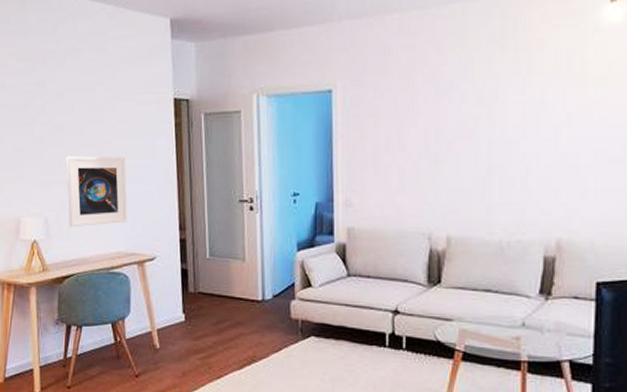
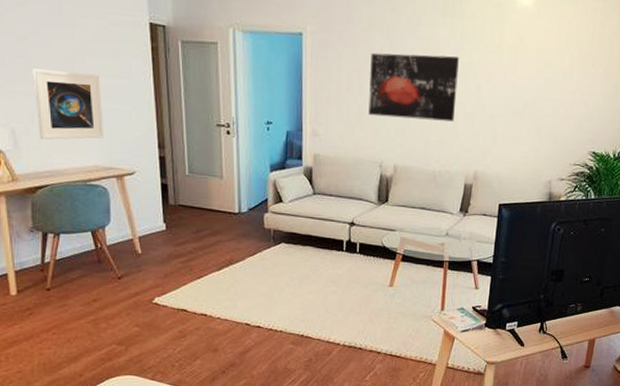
wall art: none [412,95,526,178] -> present [368,52,459,122]

